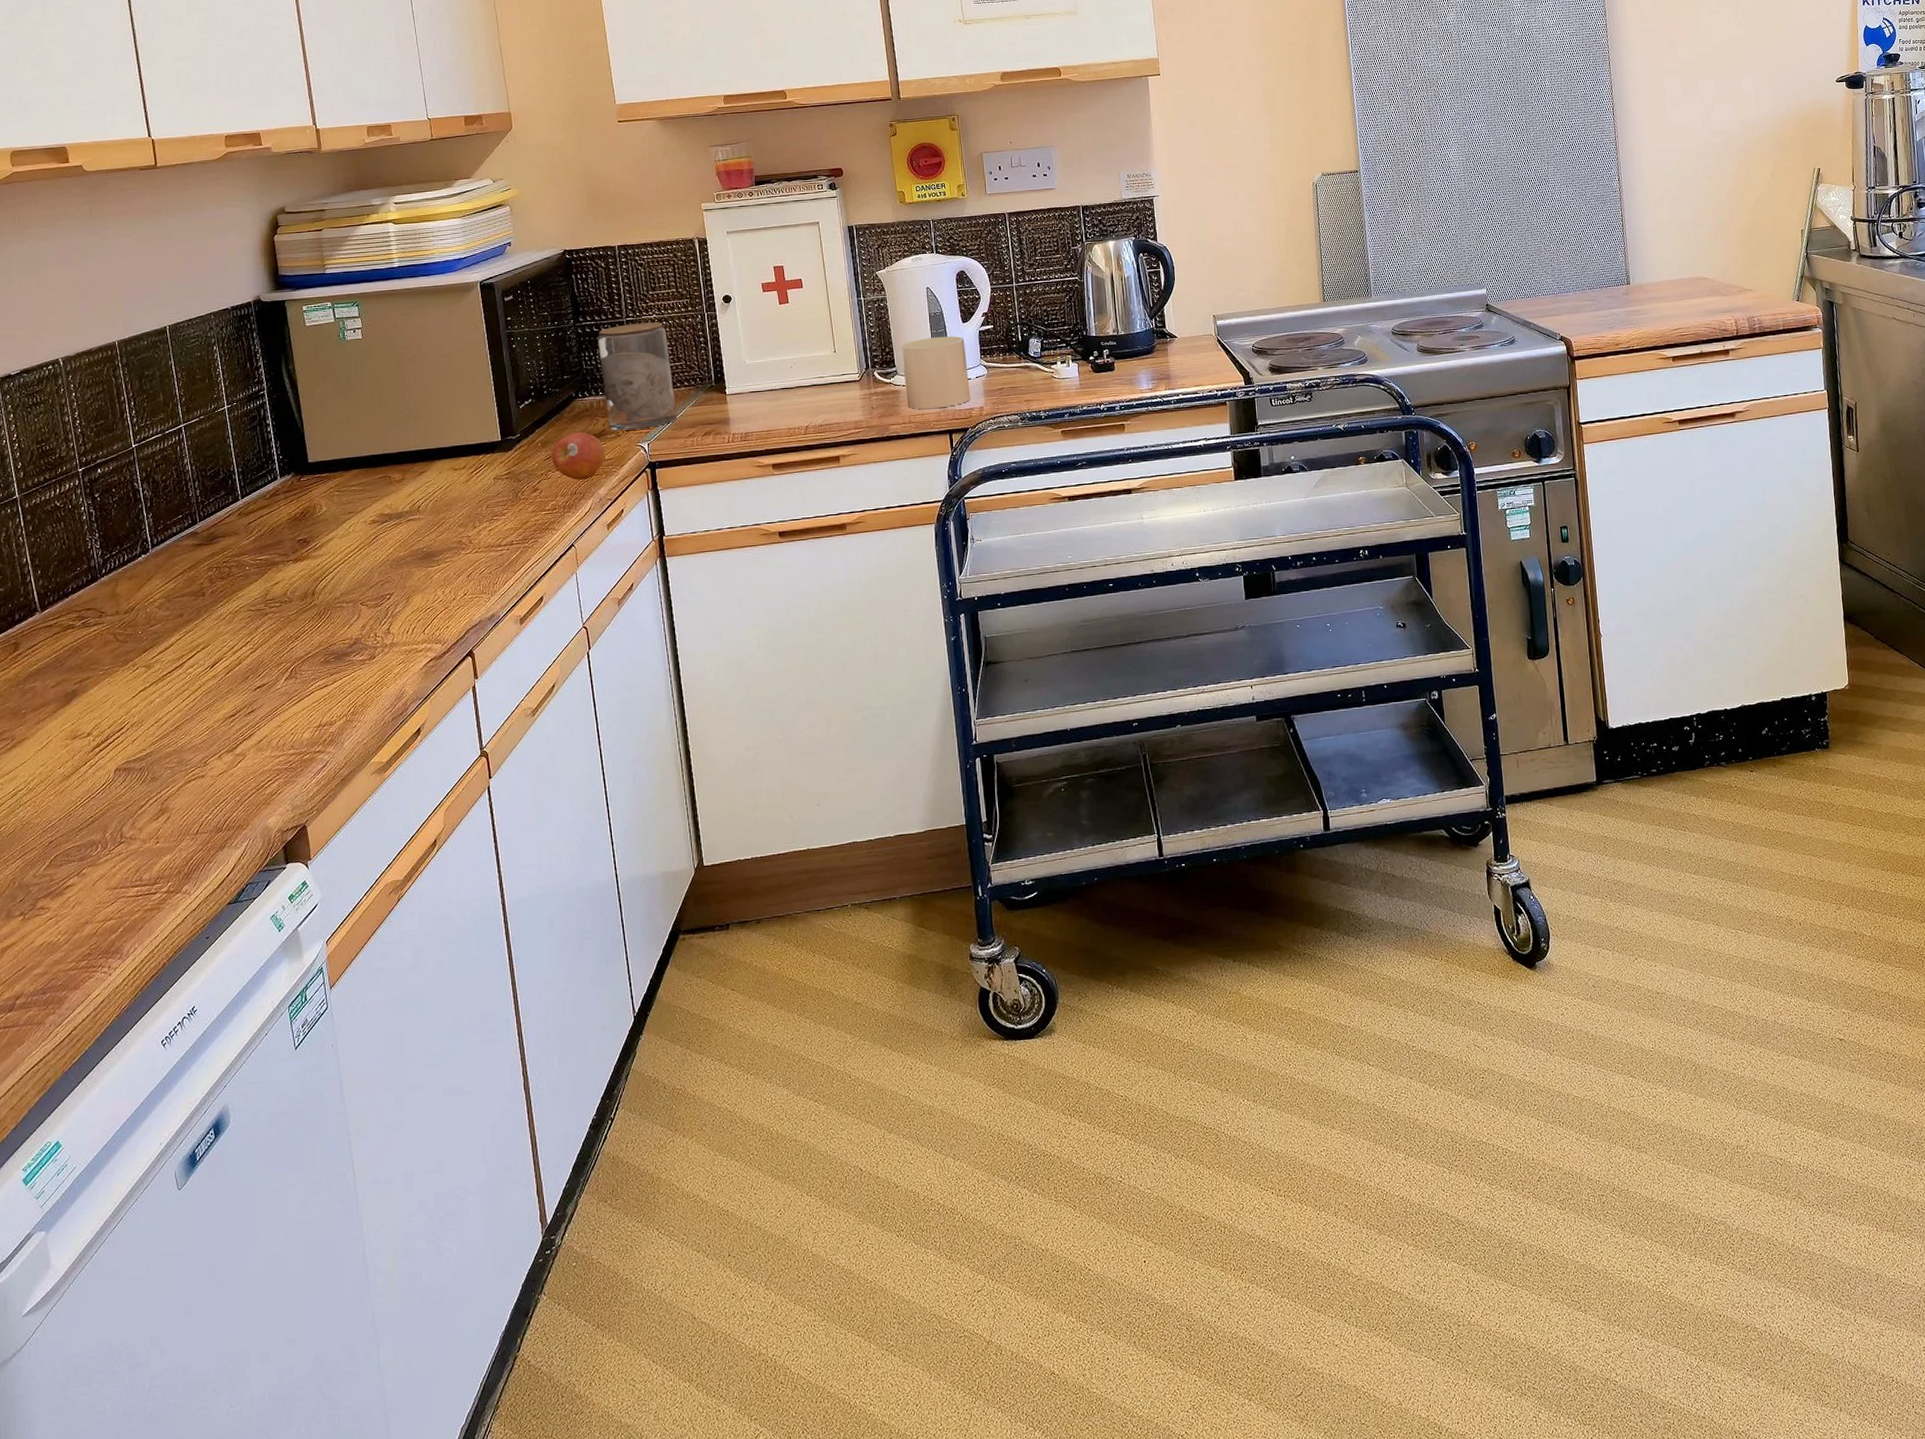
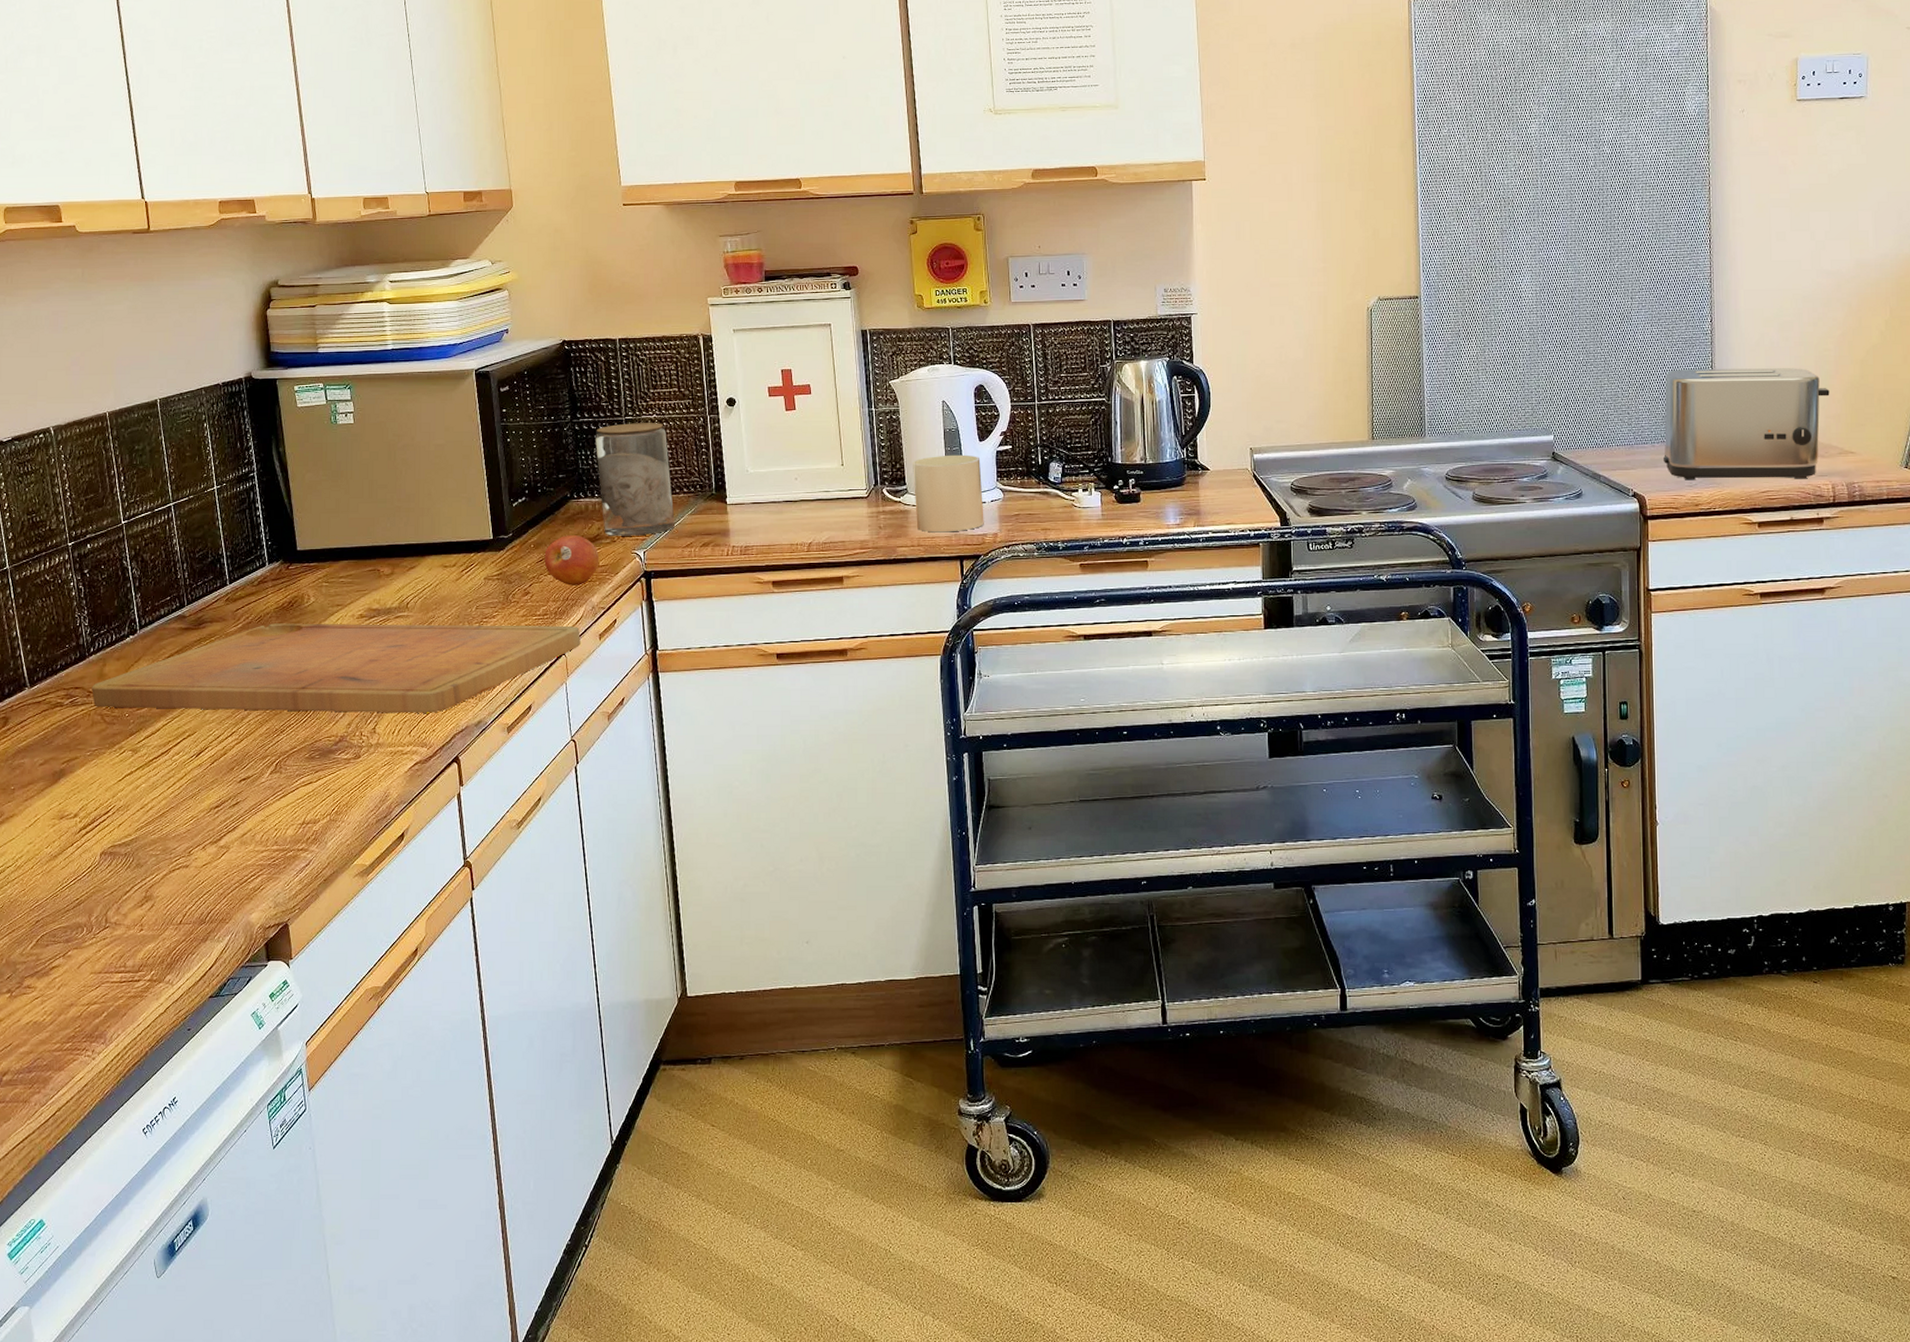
cutting board: none [104,518,589,627] -> present [91,623,581,713]
toaster: none [1581,217,1727,322] -> present [1664,368,1830,479]

